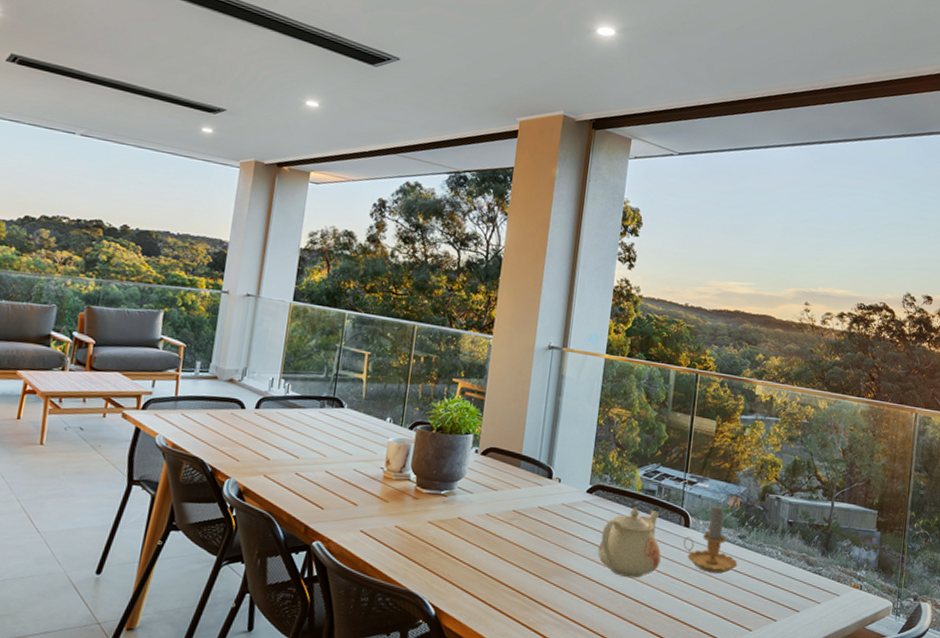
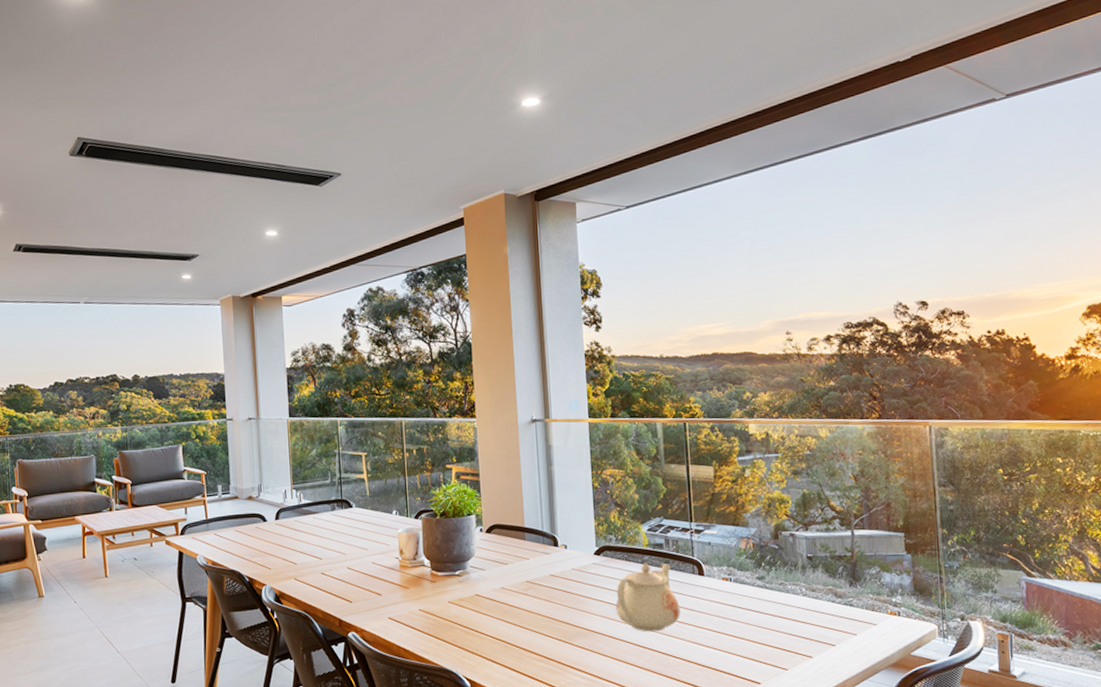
candle: present [683,504,738,574] -> none [700,548,761,617]

